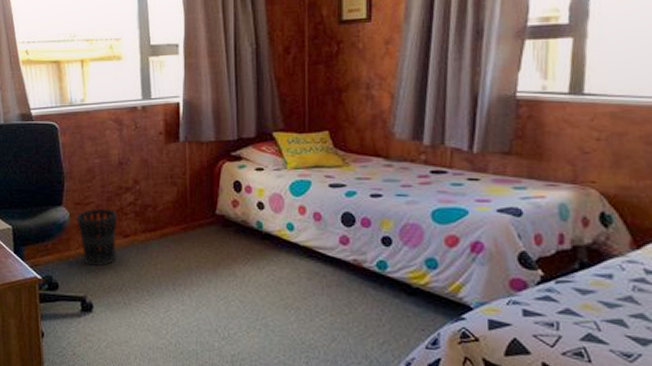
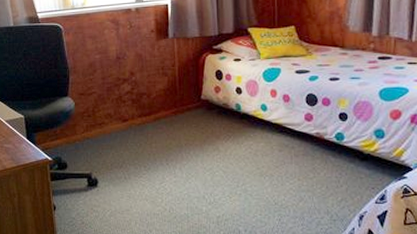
wastebasket: present [76,208,118,267] -> none [80,97,117,148]

